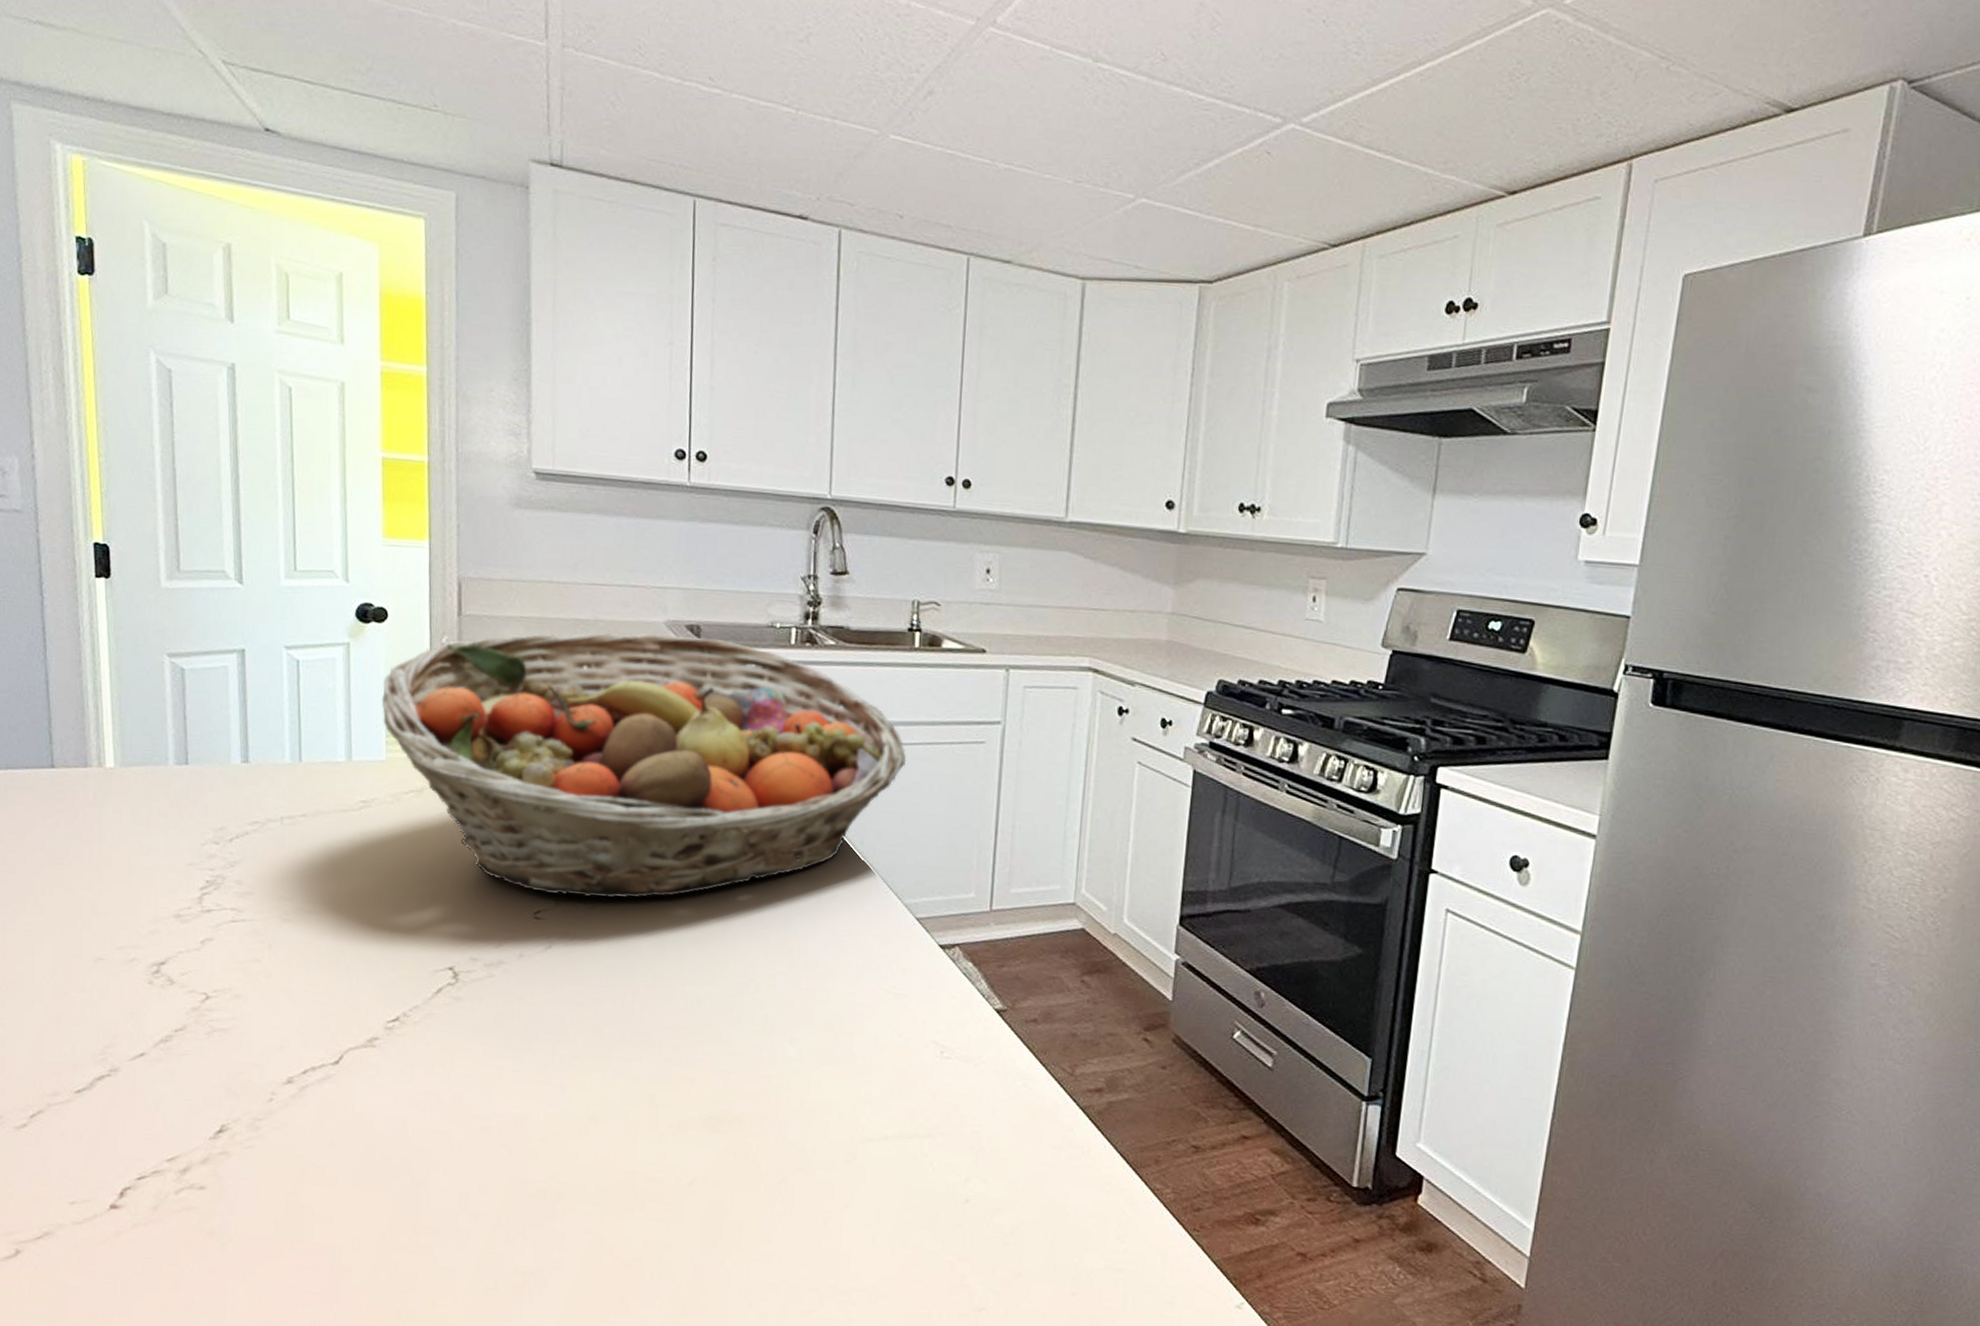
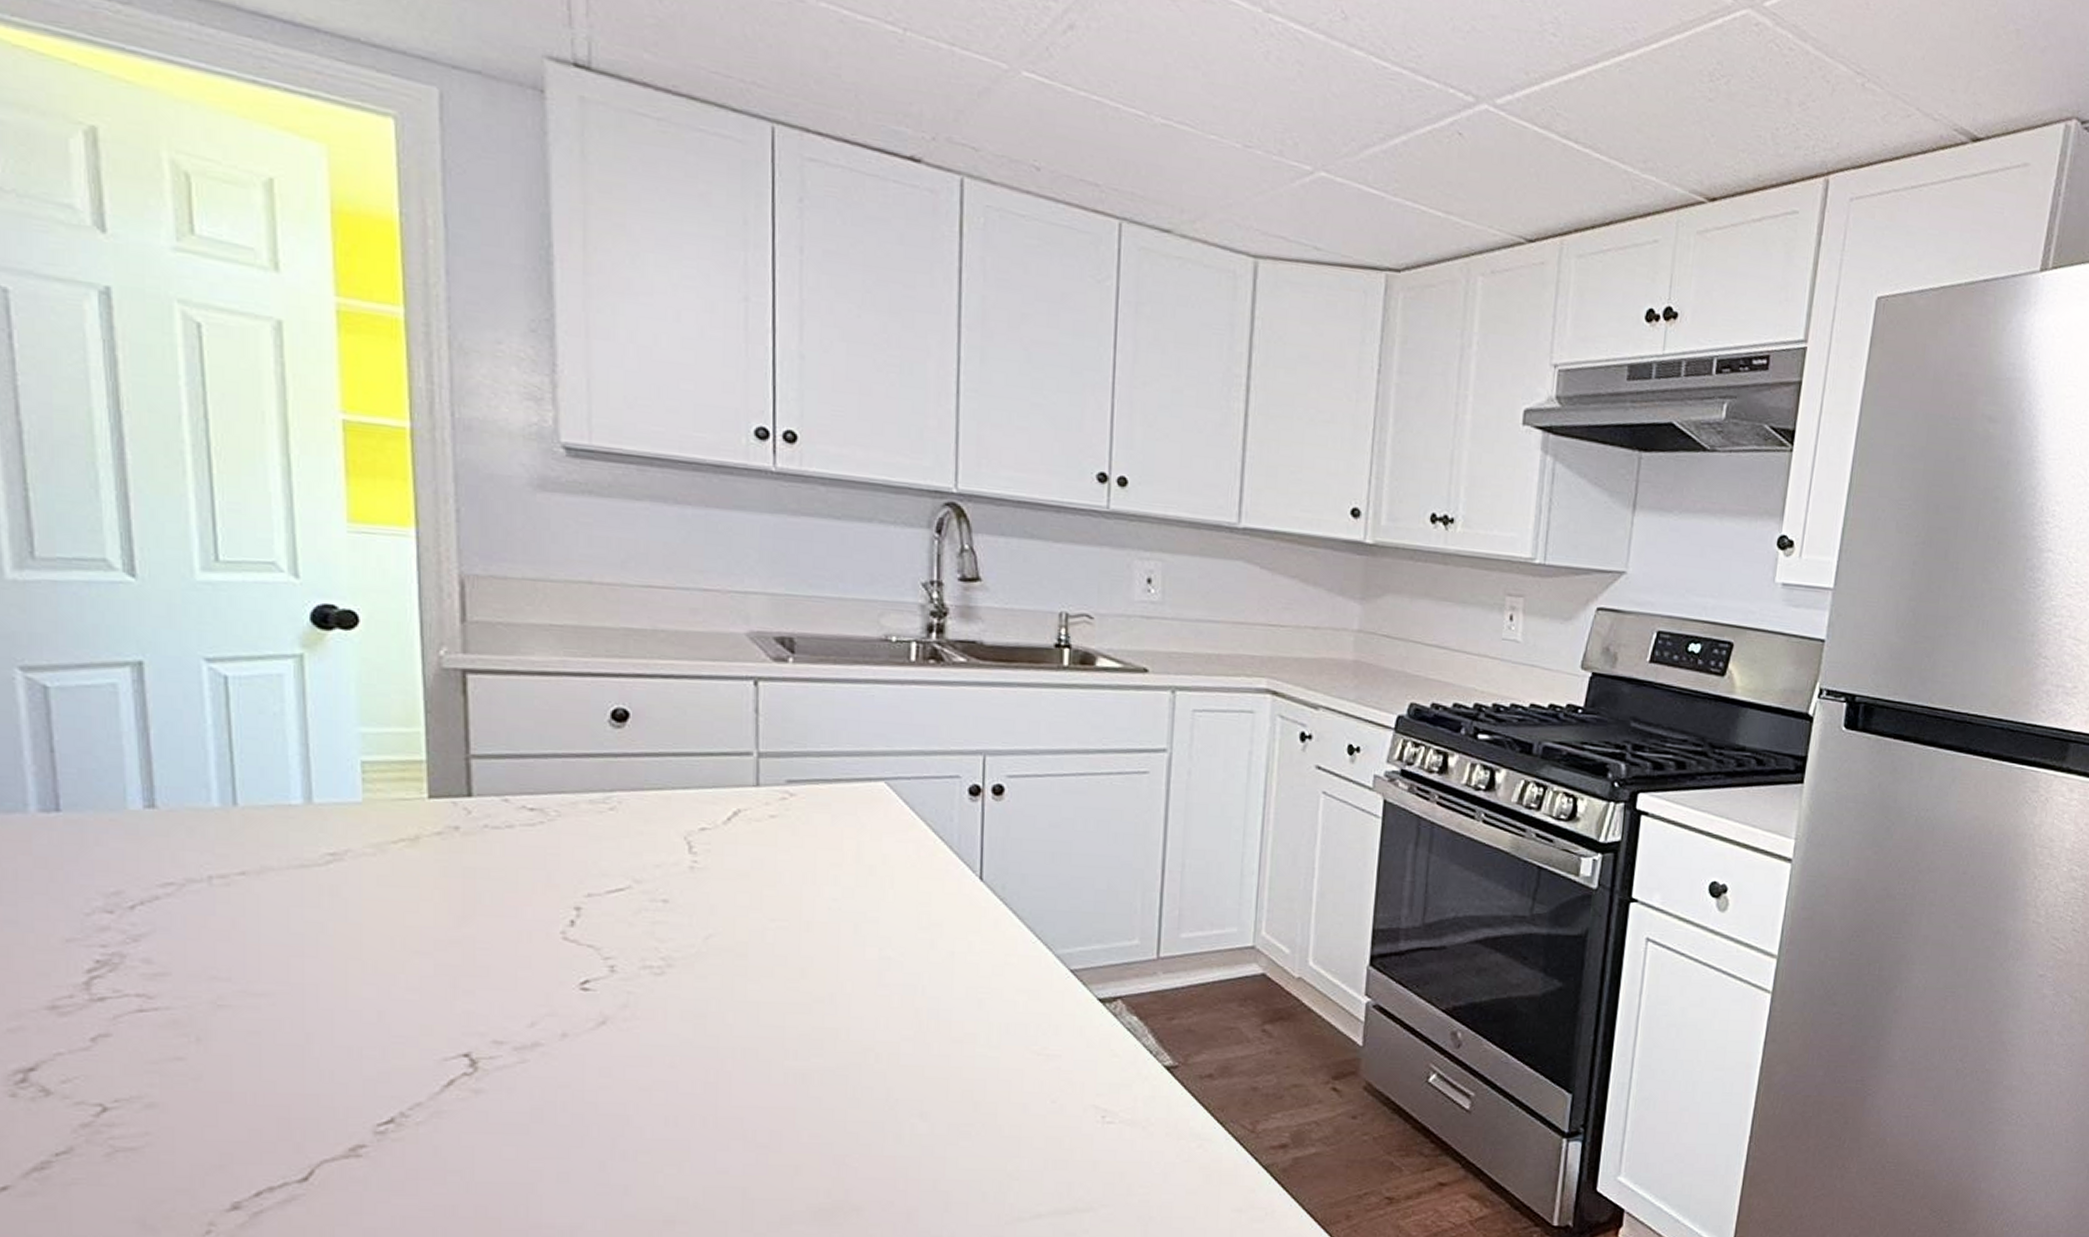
fruit basket: present [382,633,907,899] -> none [355,645,1056,962]

